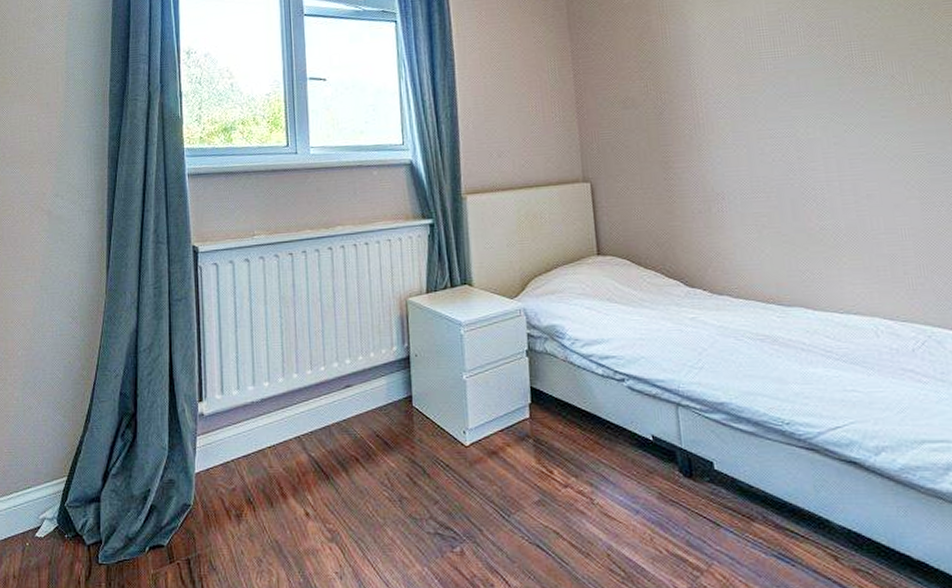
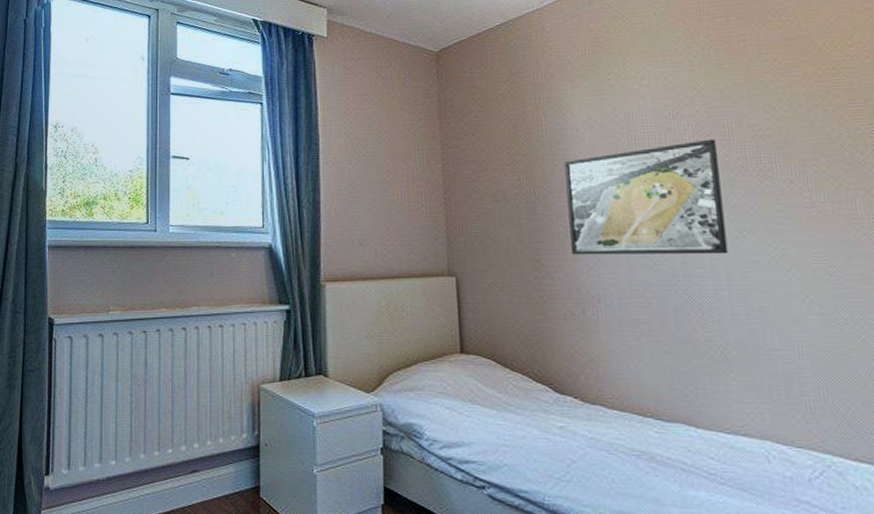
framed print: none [687,39,838,156] -> present [564,139,728,255]

